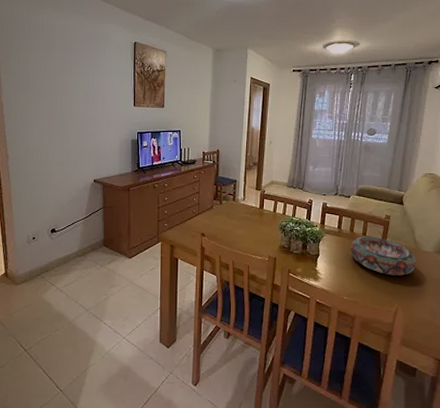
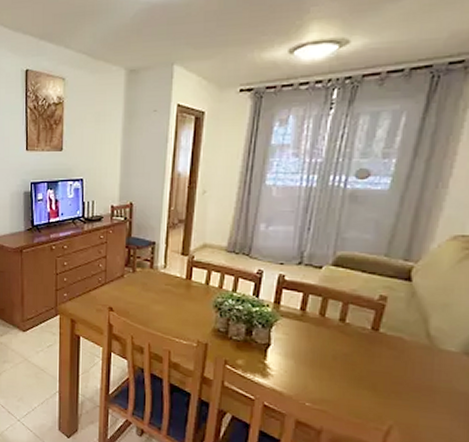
decorative bowl: present [350,236,416,276] -> none [319,323,429,383]

